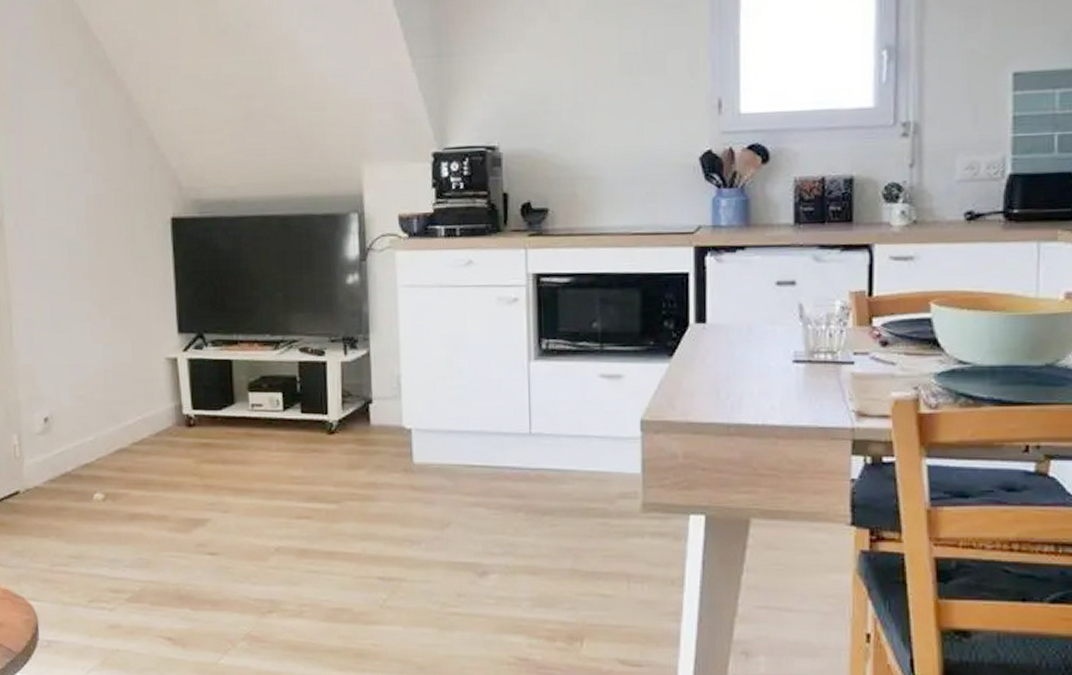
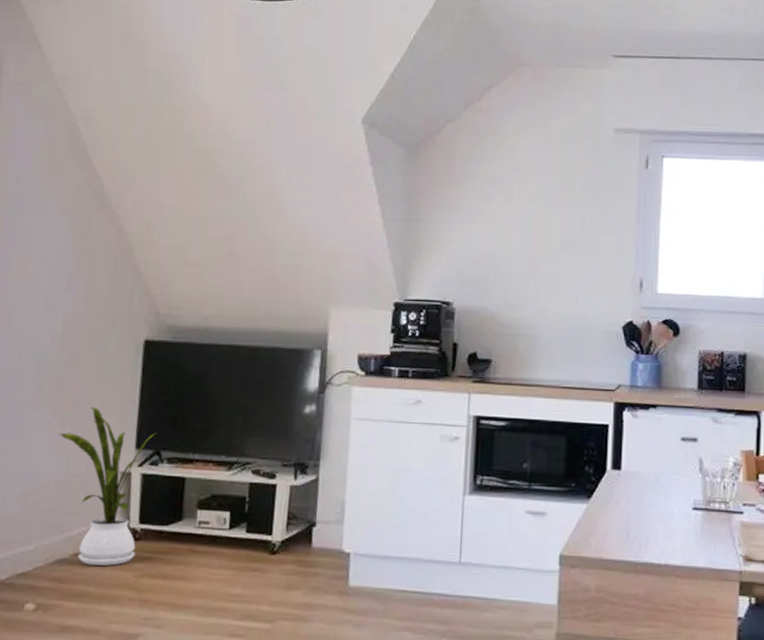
house plant: none [100,293,197,453] -> present [59,407,157,566]

